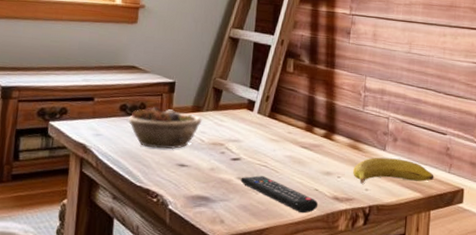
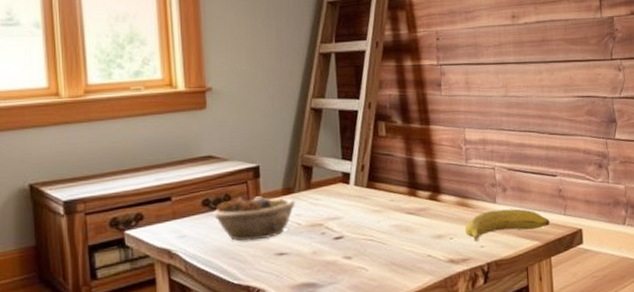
remote control: present [240,175,319,214] -> none [347,250,434,283]

